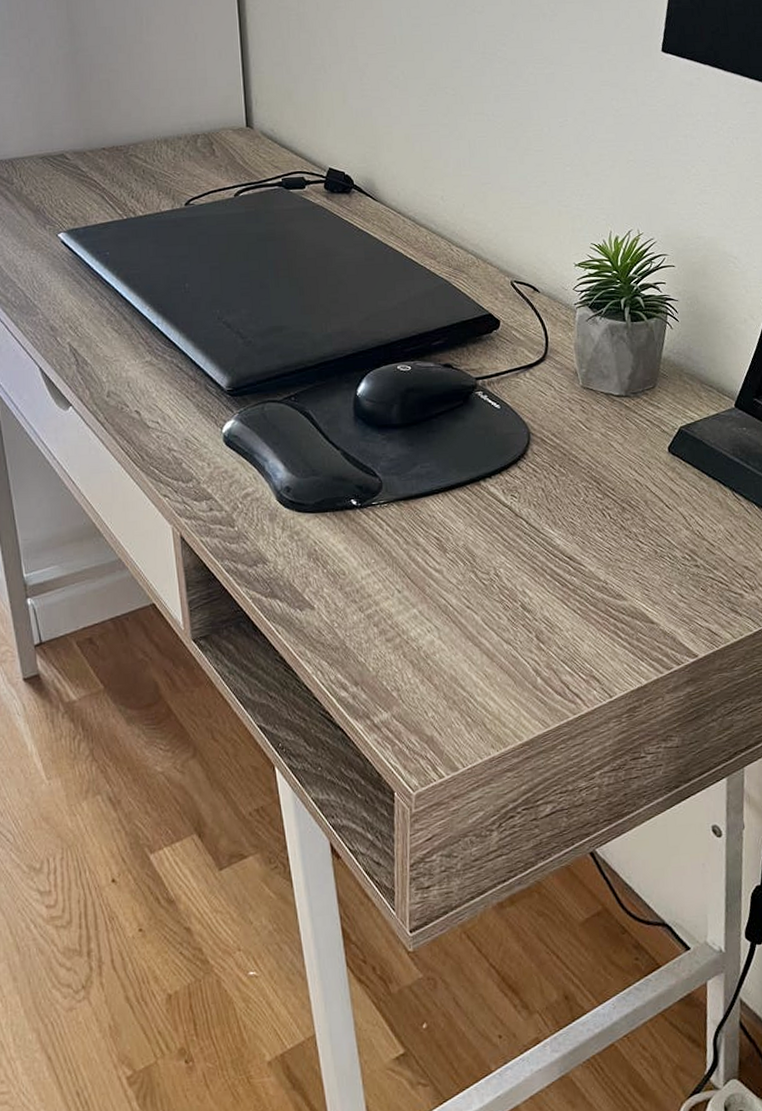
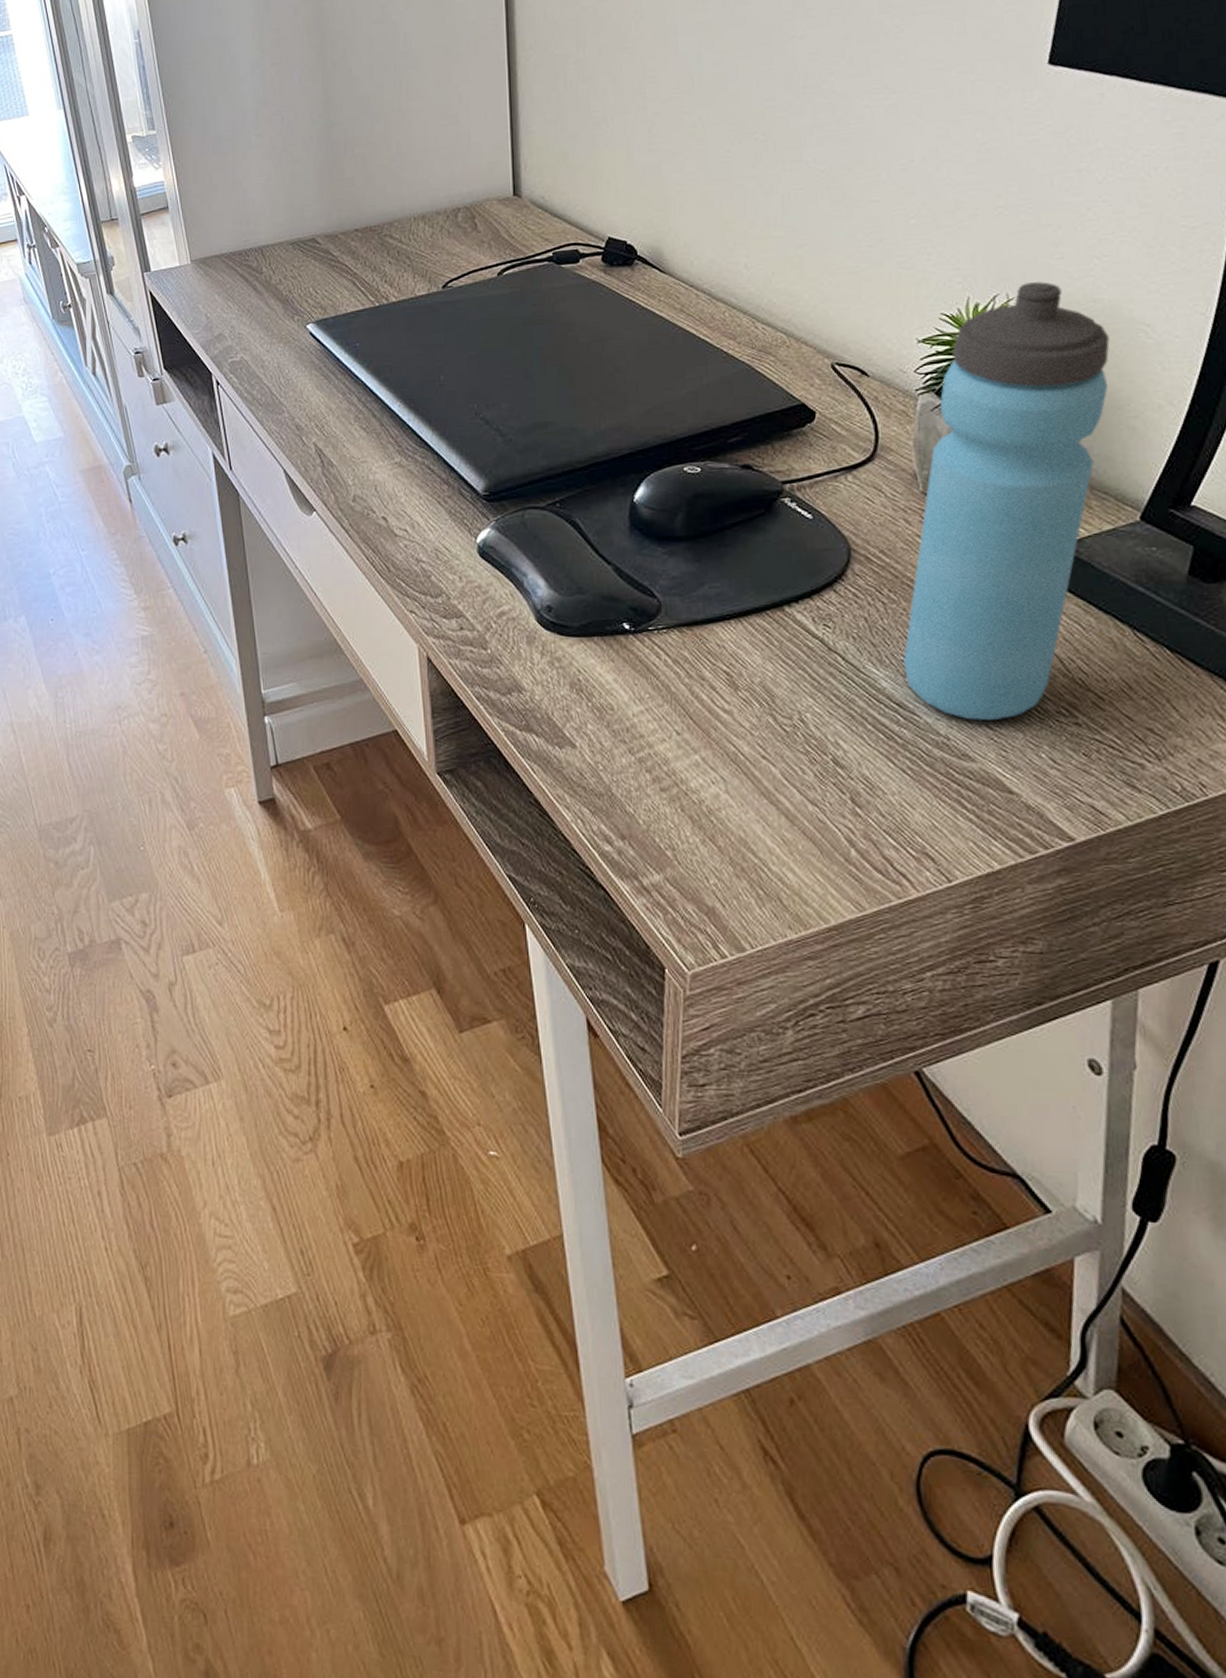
water bottle: none [572,221,710,568] -> present [903,281,1110,721]

